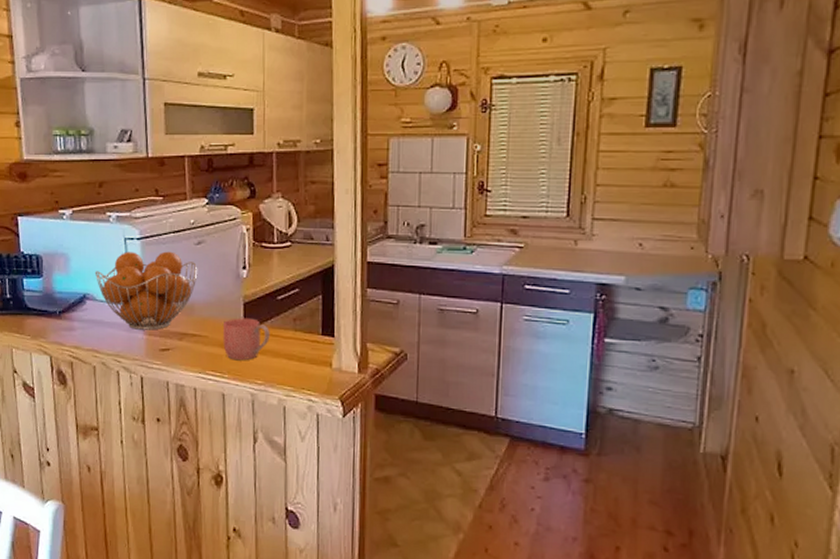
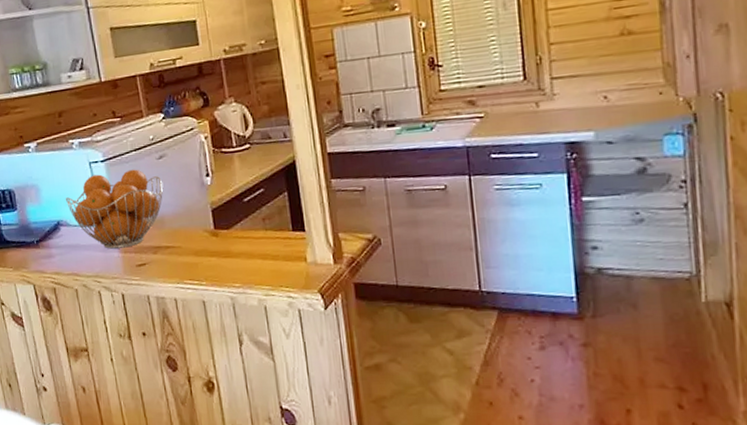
mug: present [223,318,270,361] -> none [194,223,242,267]

